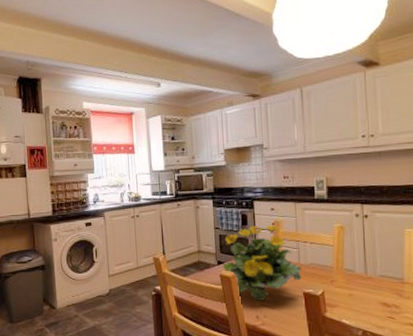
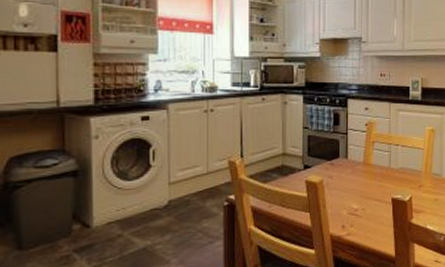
flowering plant: present [223,225,302,302] -> none [310,126,392,210]

